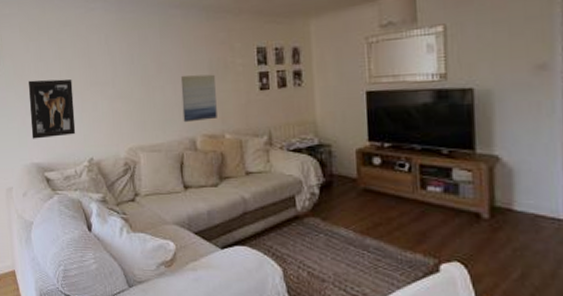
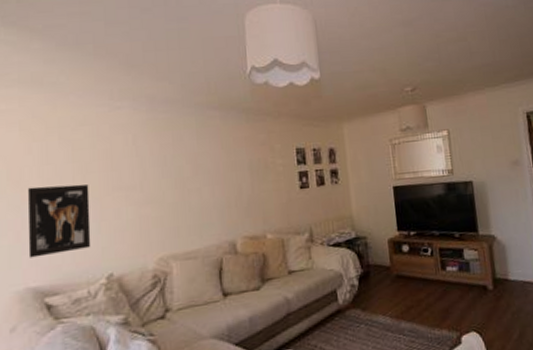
wall art: present [180,74,217,123] -> none [219,174,258,225]

